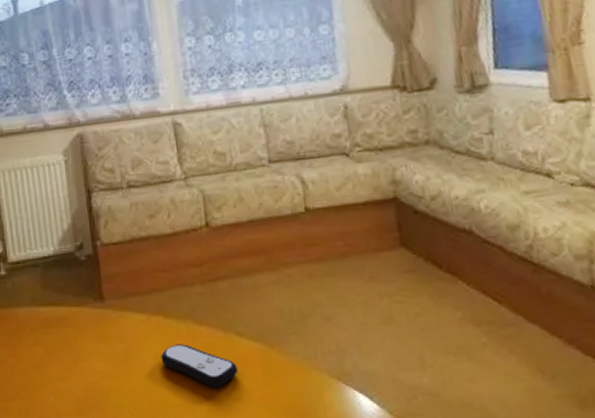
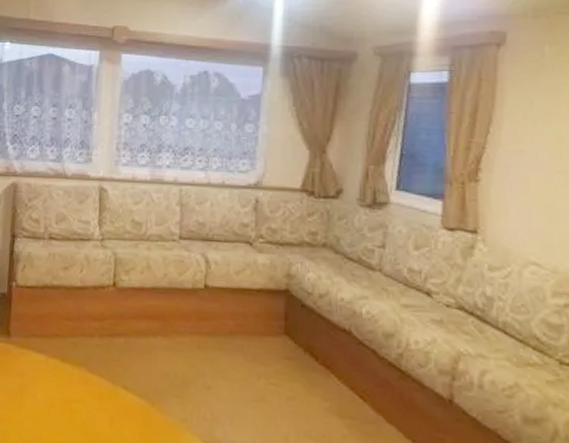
remote control: present [161,344,239,387] -> none [52,387,120,433]

